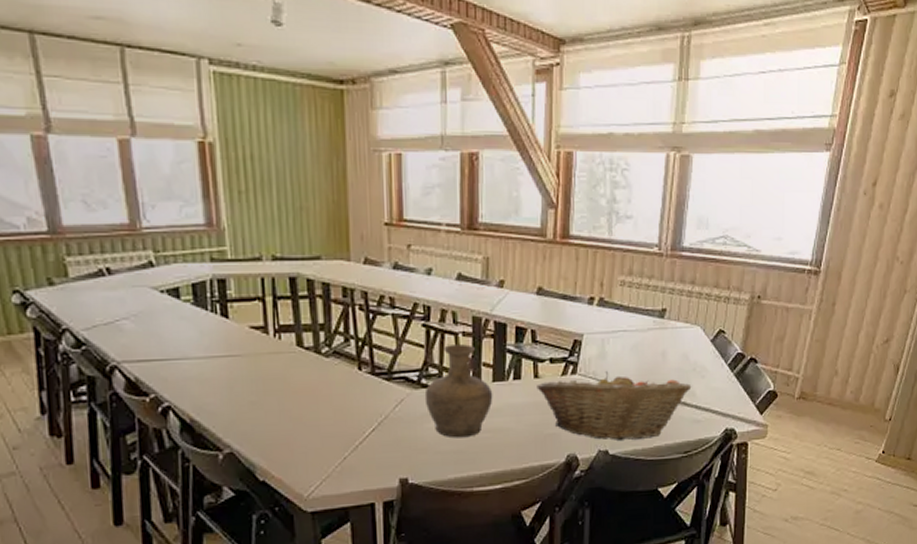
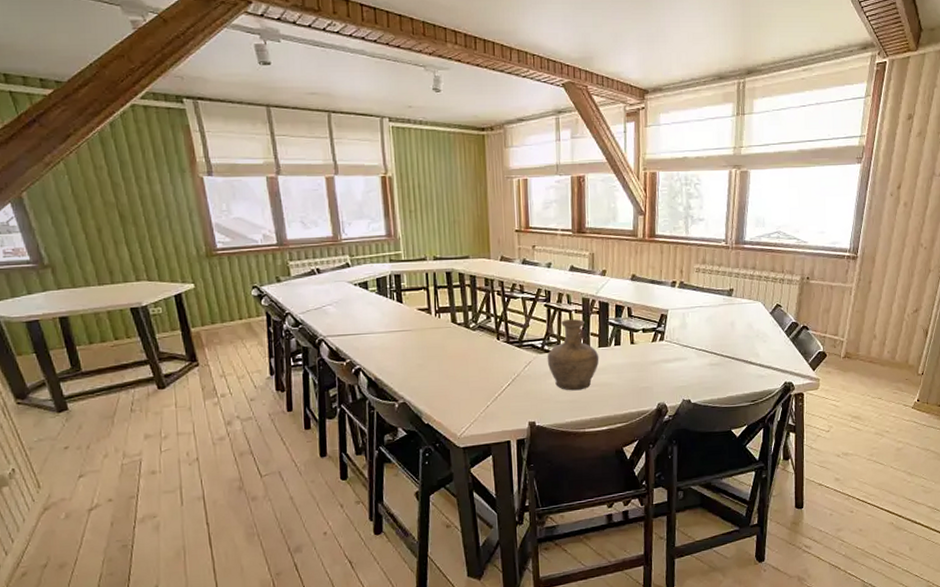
fruit basket: present [537,371,692,440] -> none [633,338,756,392]

